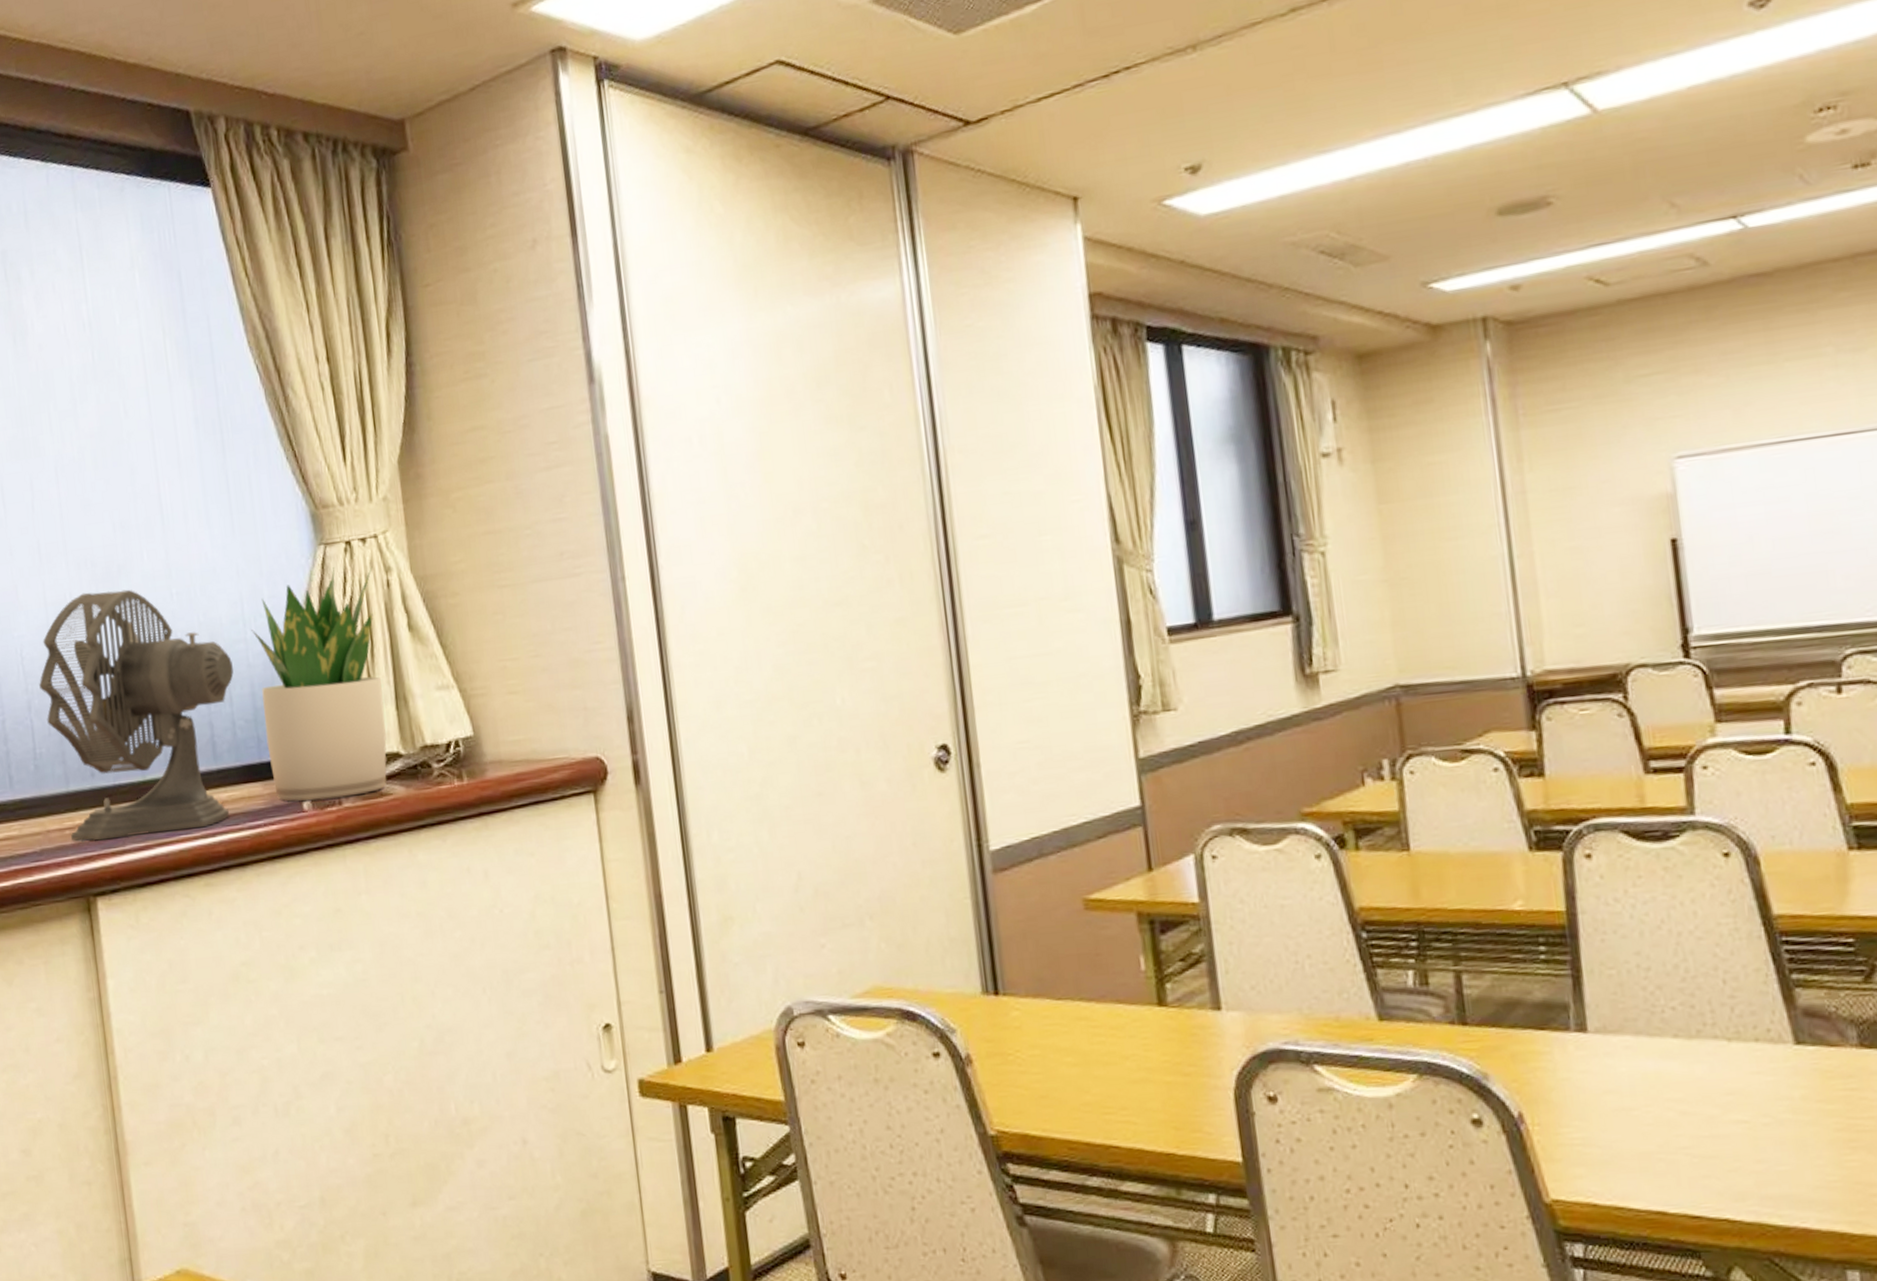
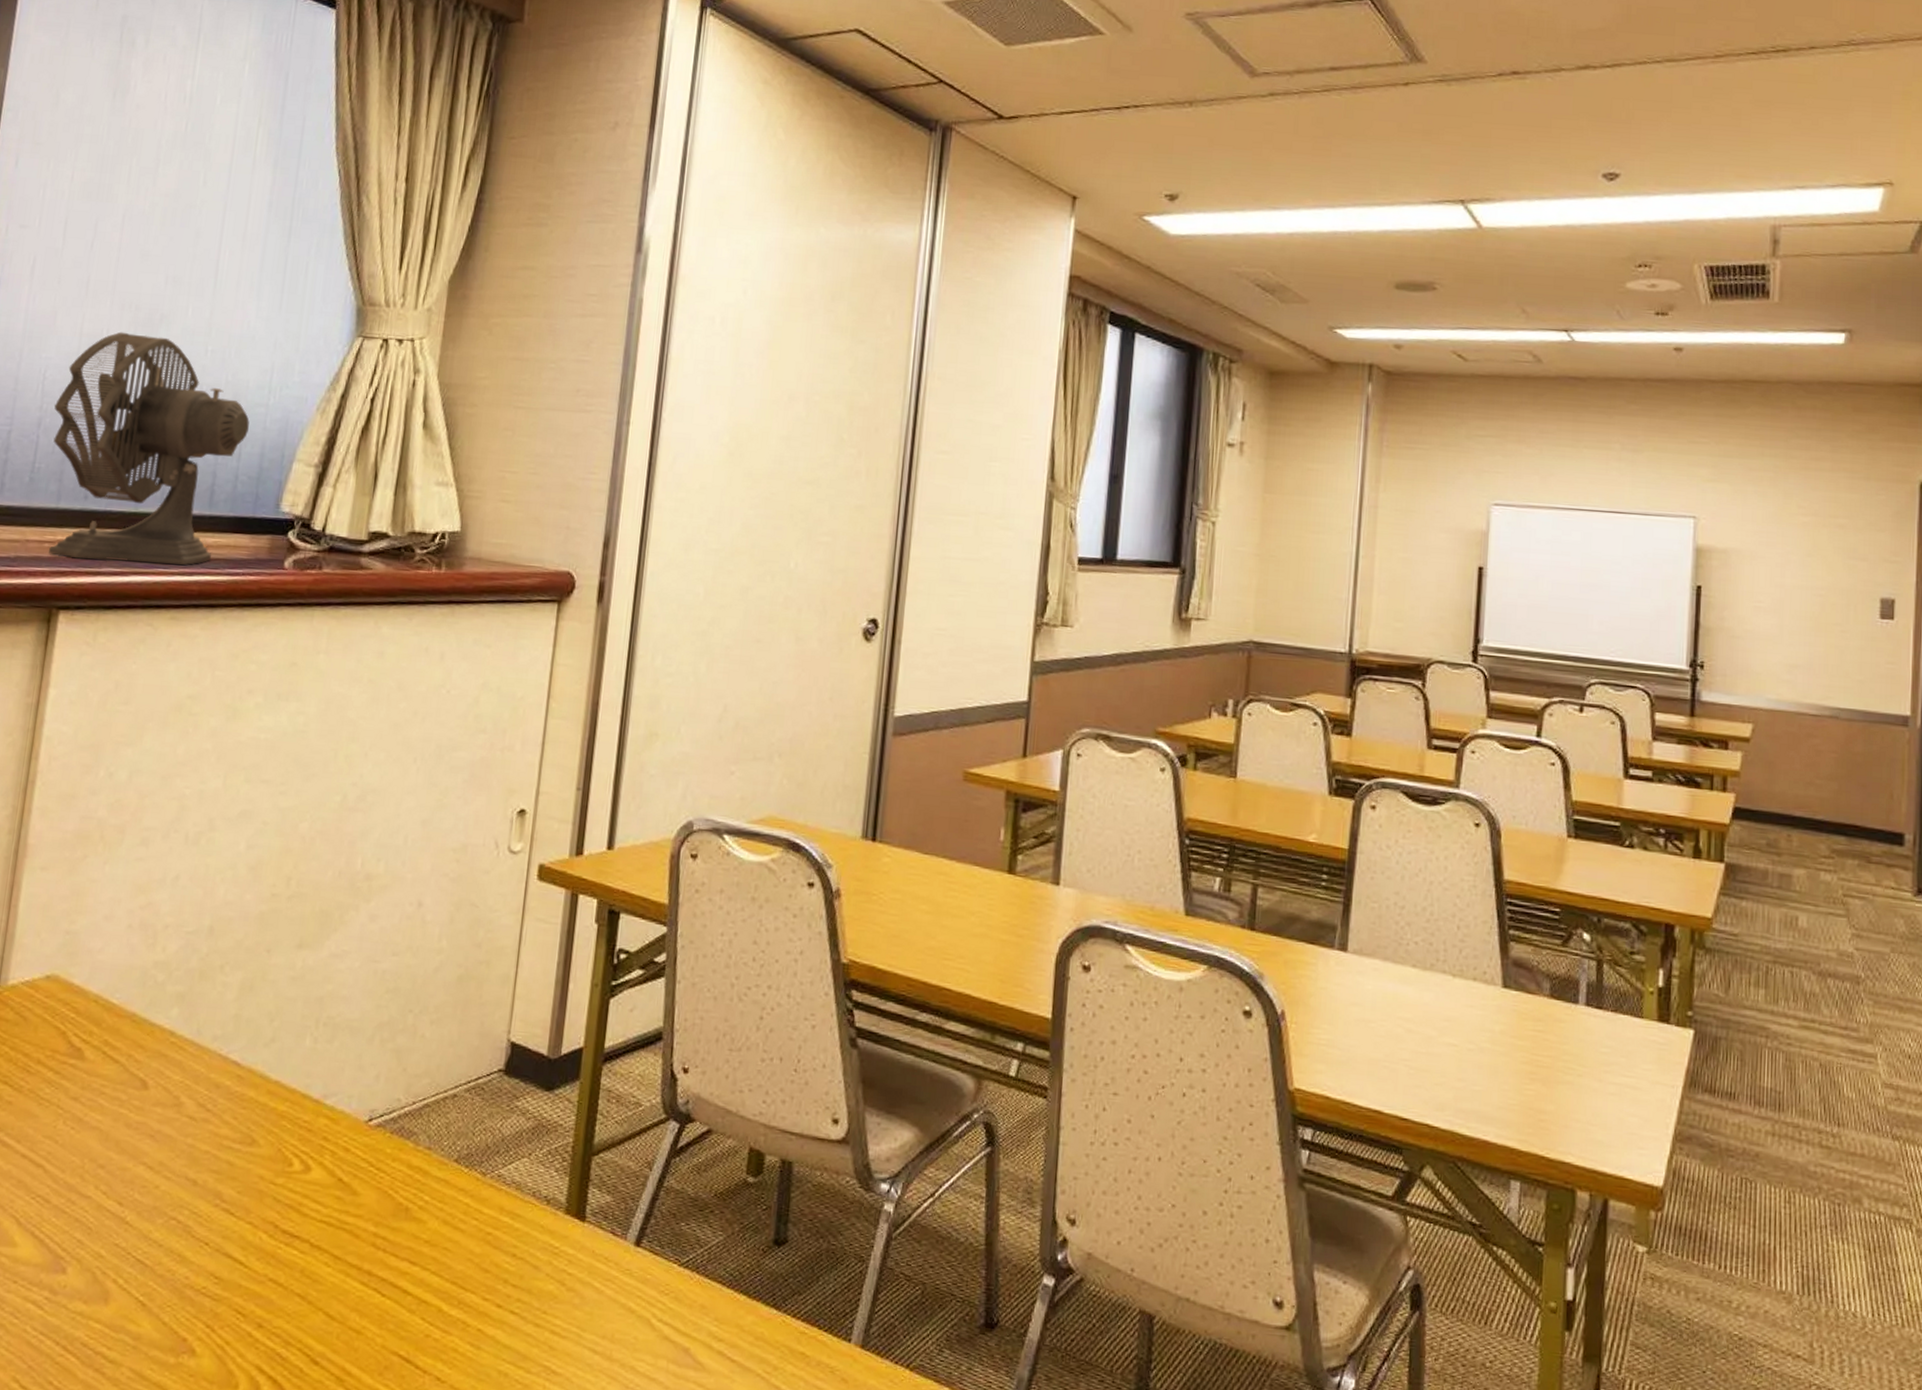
planter: present [251,566,387,802] -> none [261,359,403,564]

